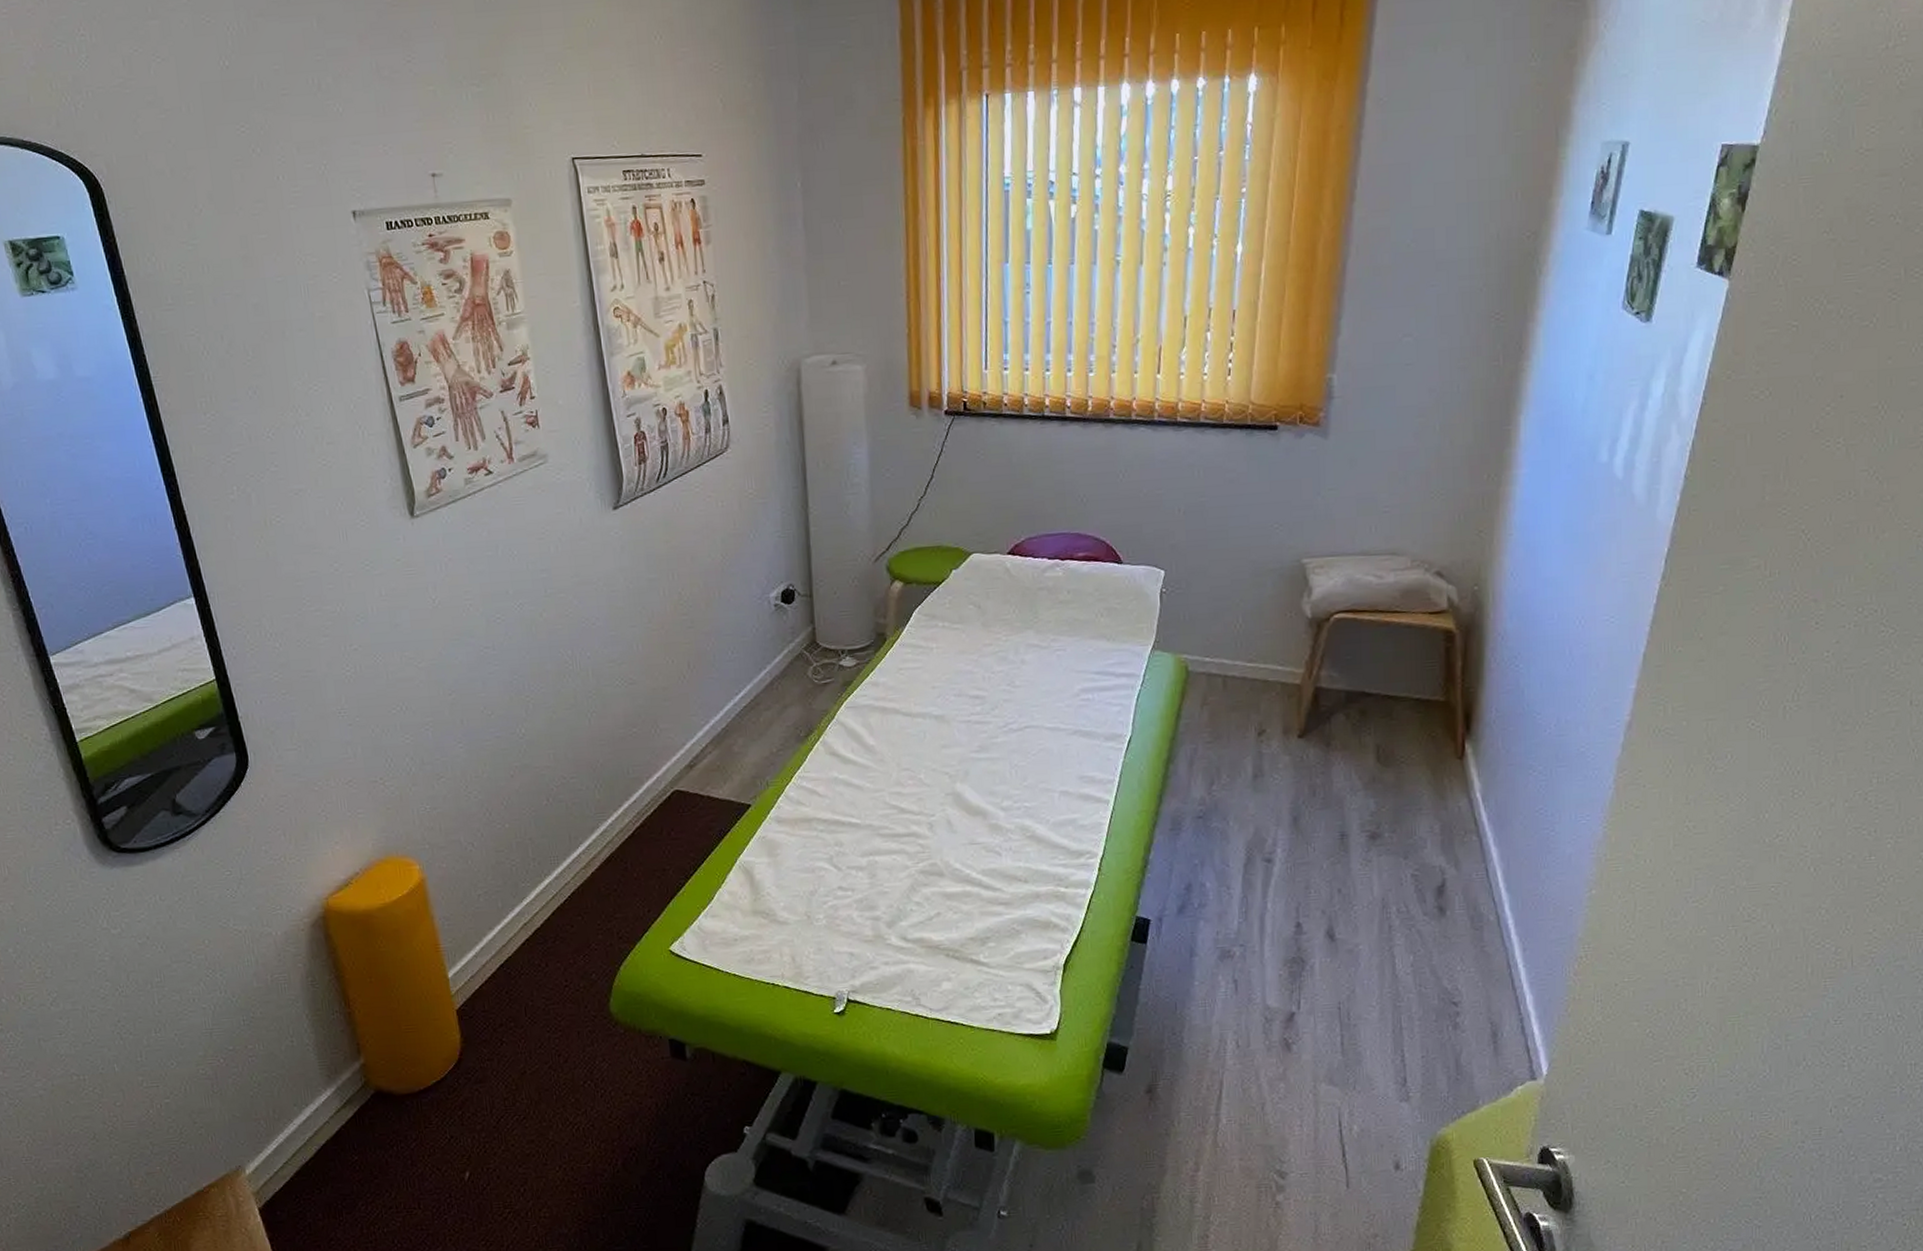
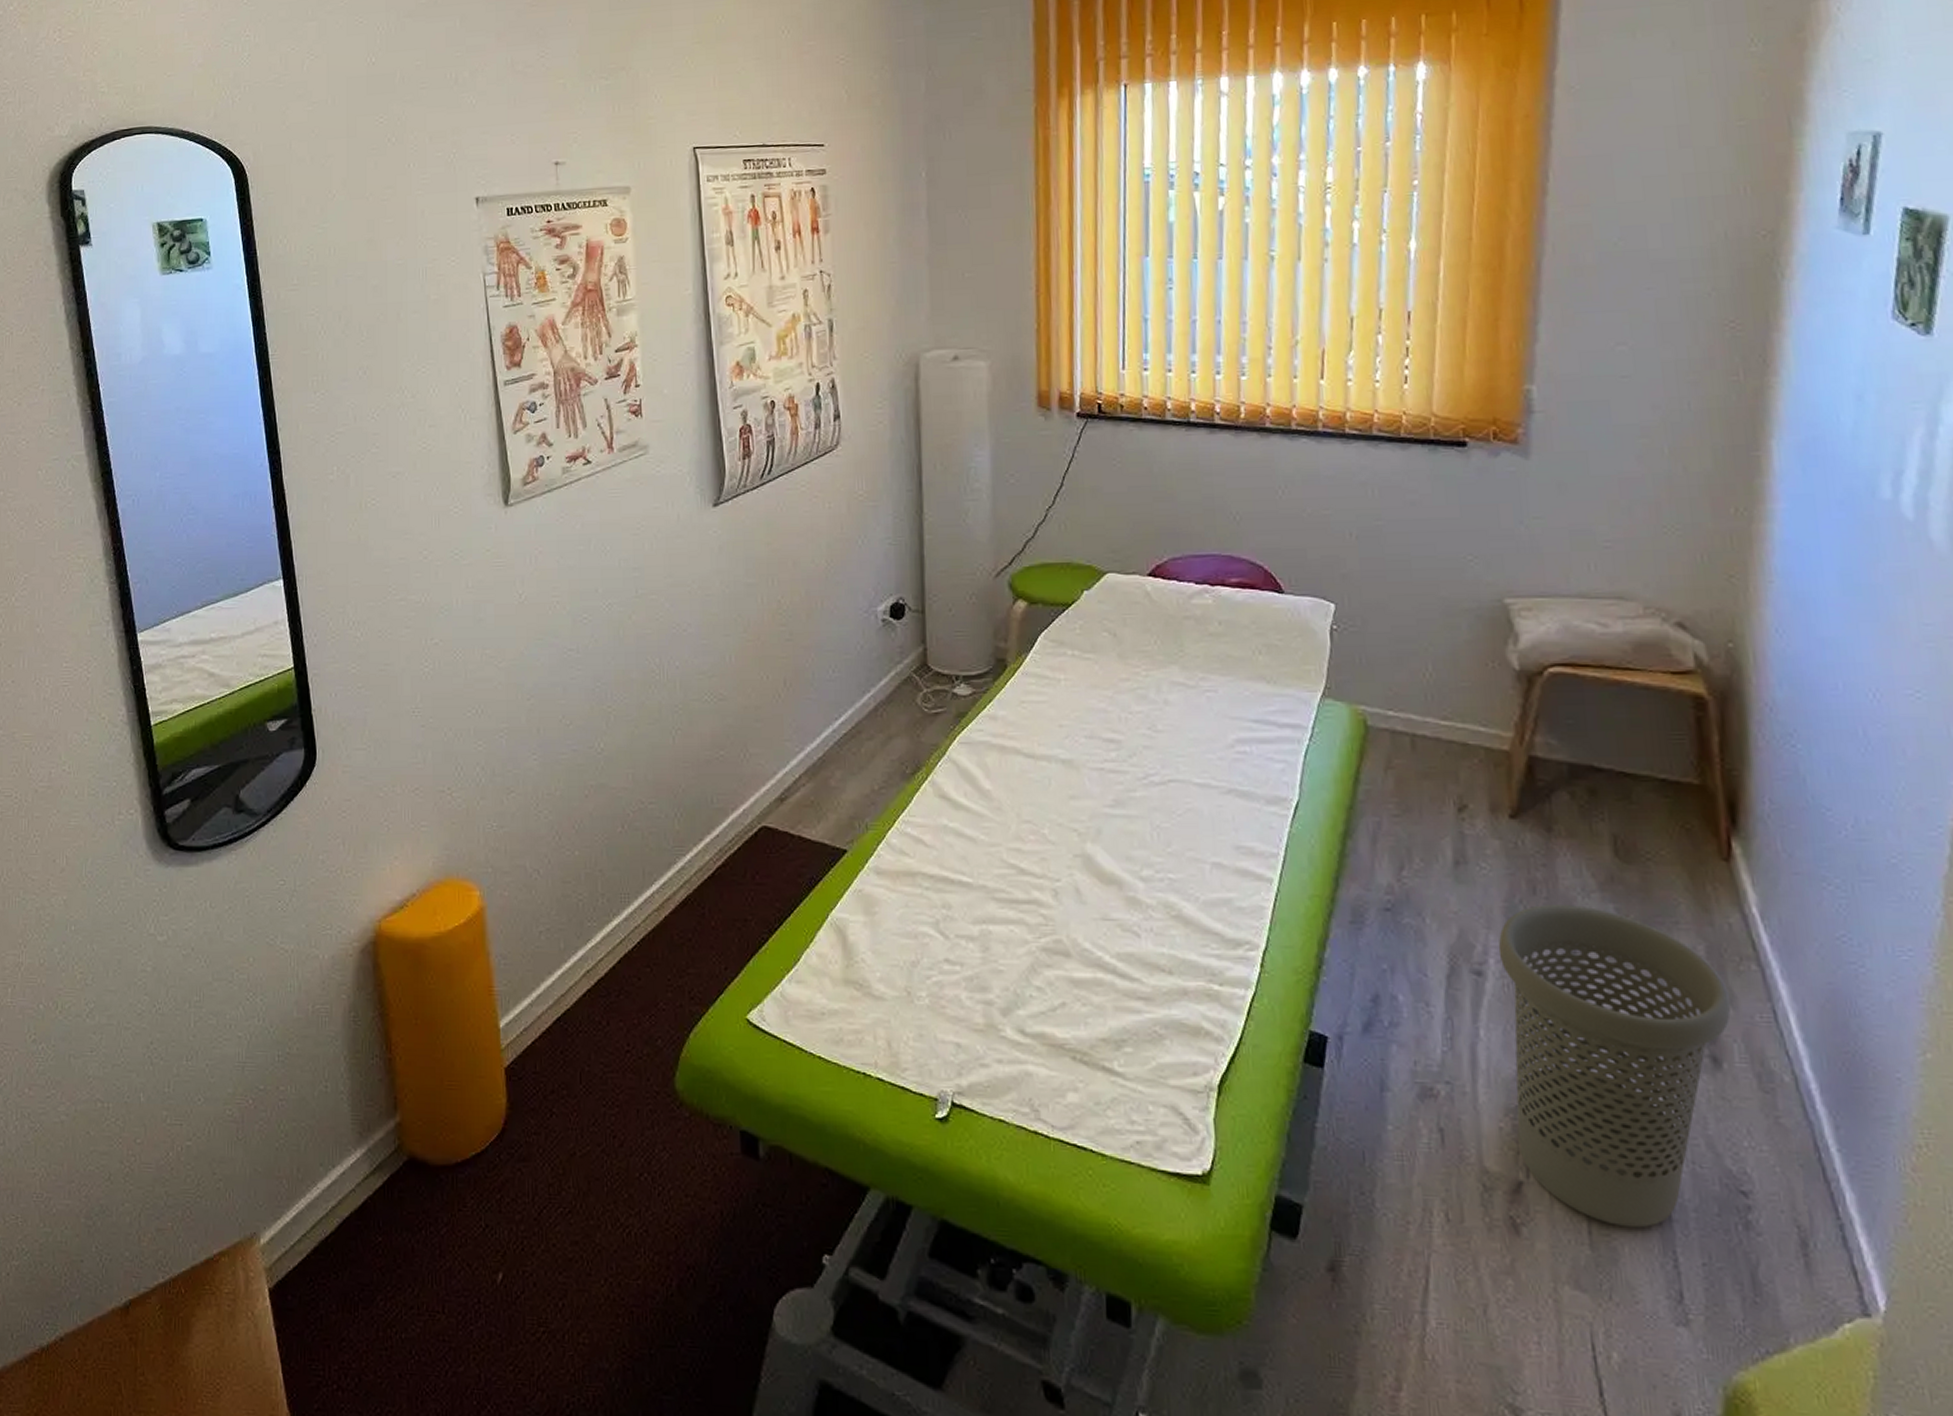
trash bin: none [1284,802,1456,1037] -> present [1498,905,1732,1228]

